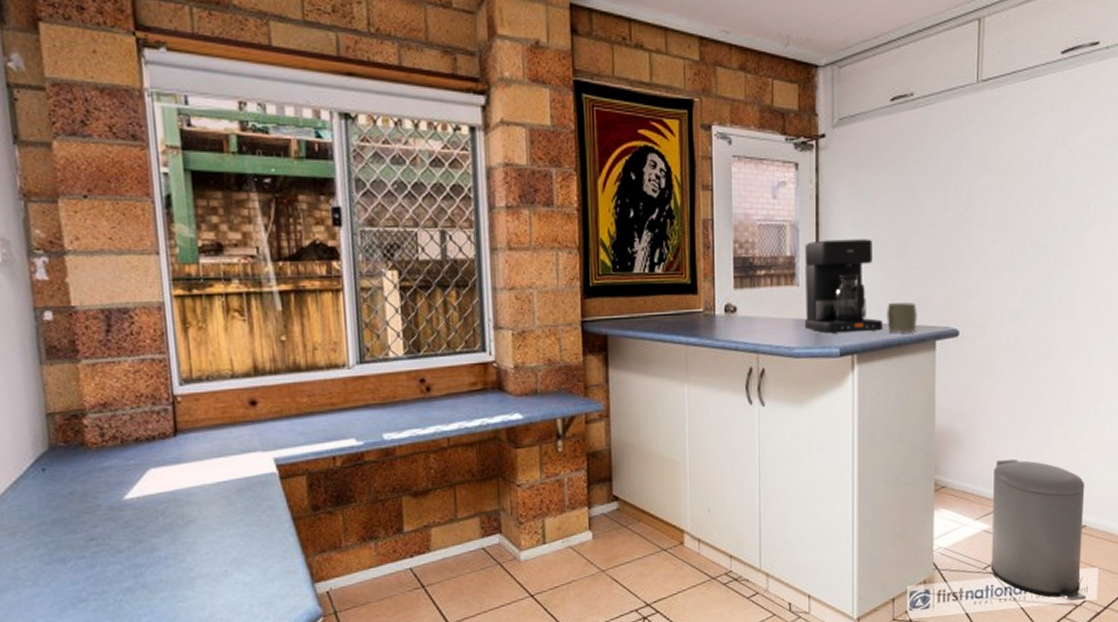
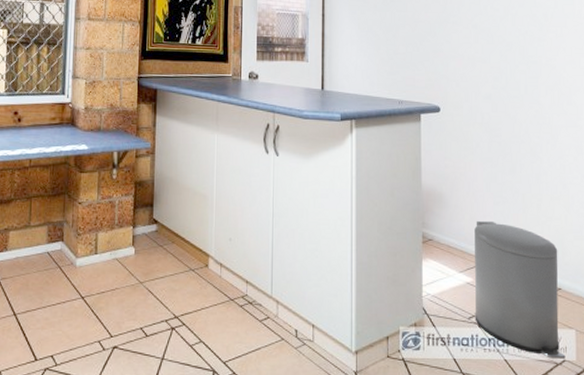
coffee maker: present [804,239,882,334] -> none [312,28,376,103]
mug: present [885,302,918,332] -> none [378,81,406,105]

